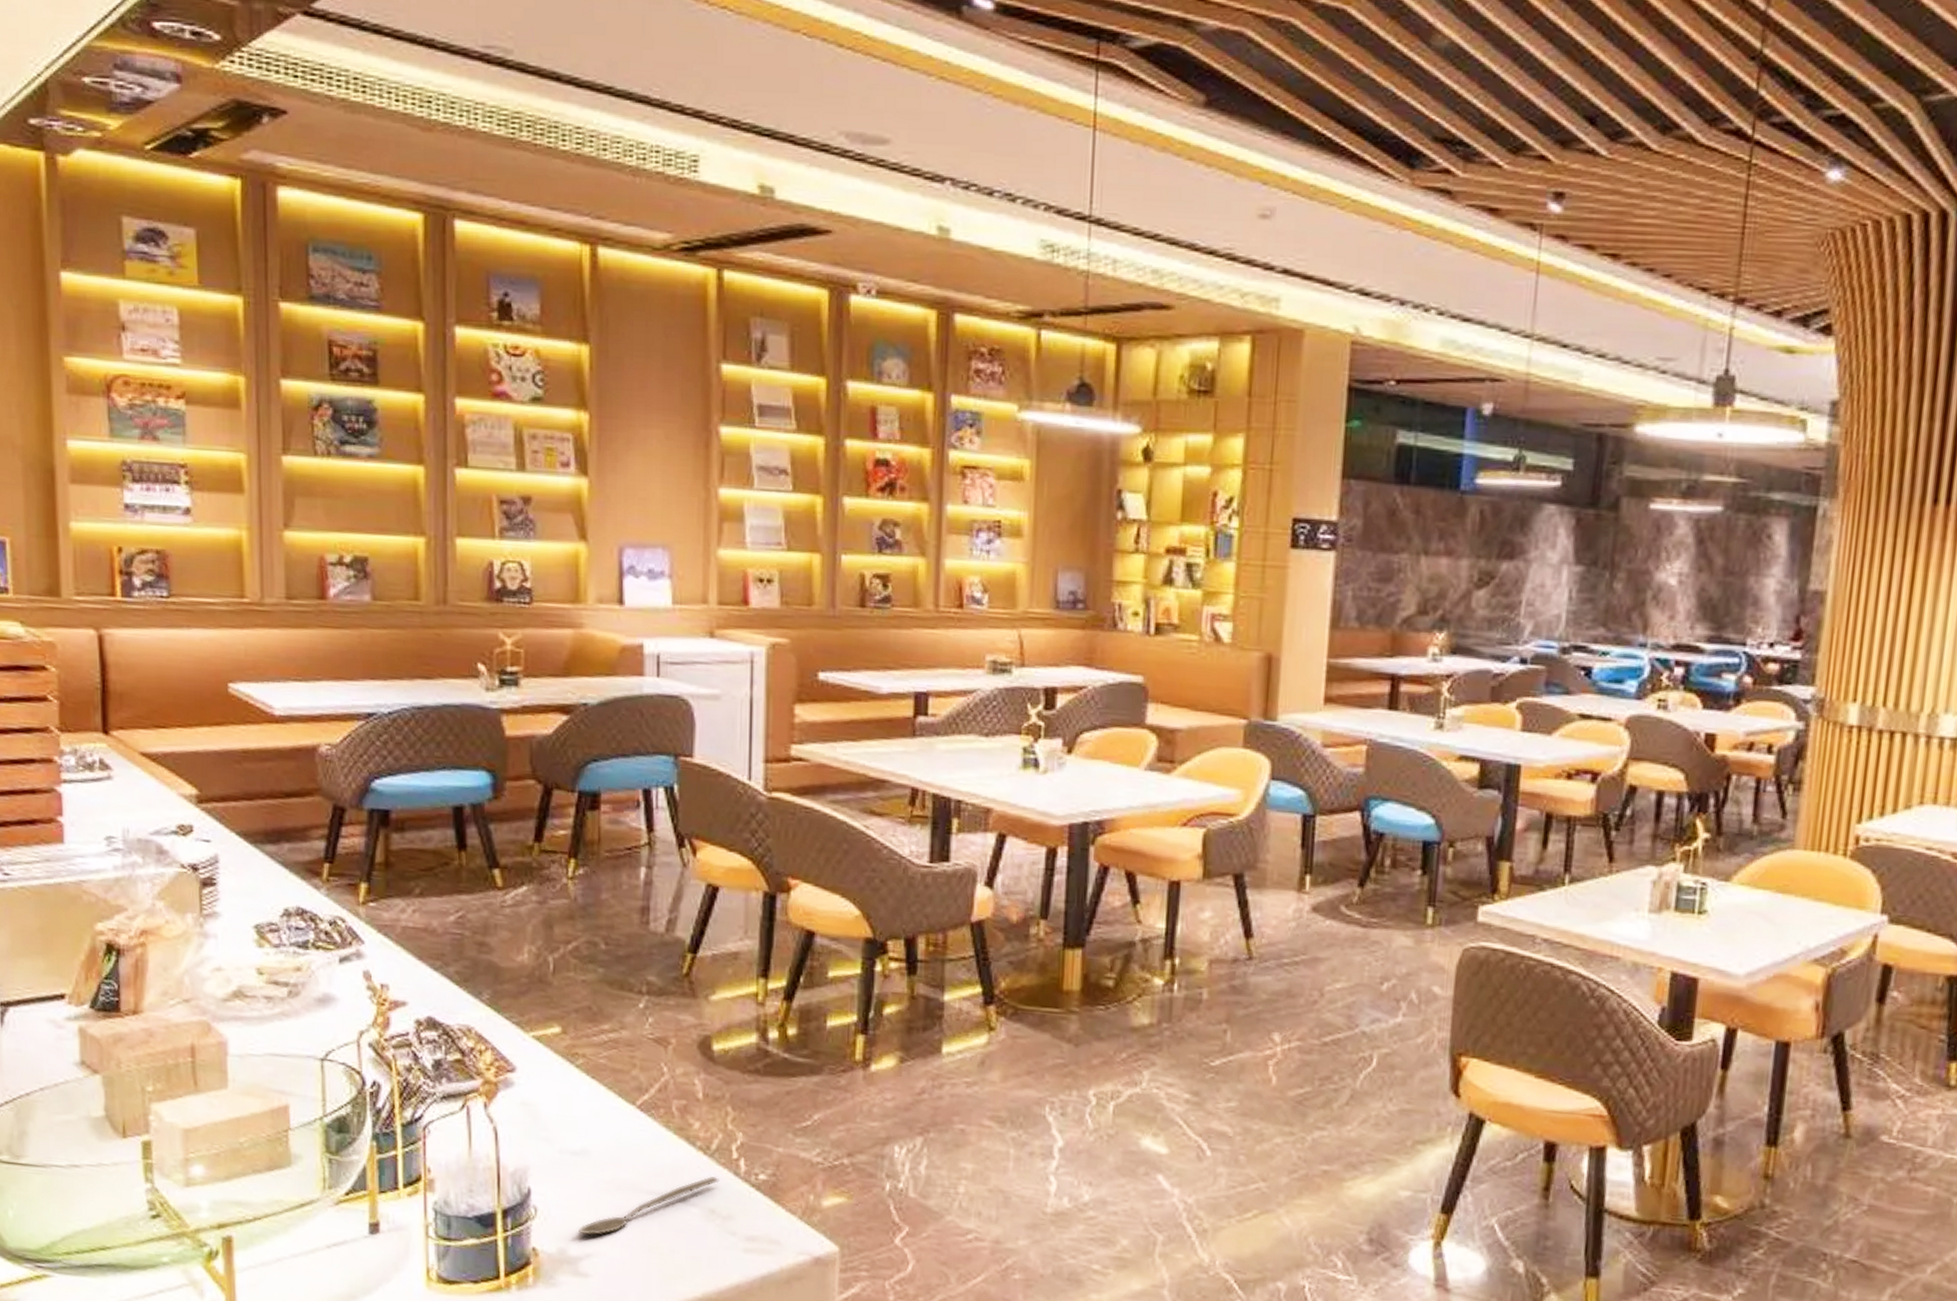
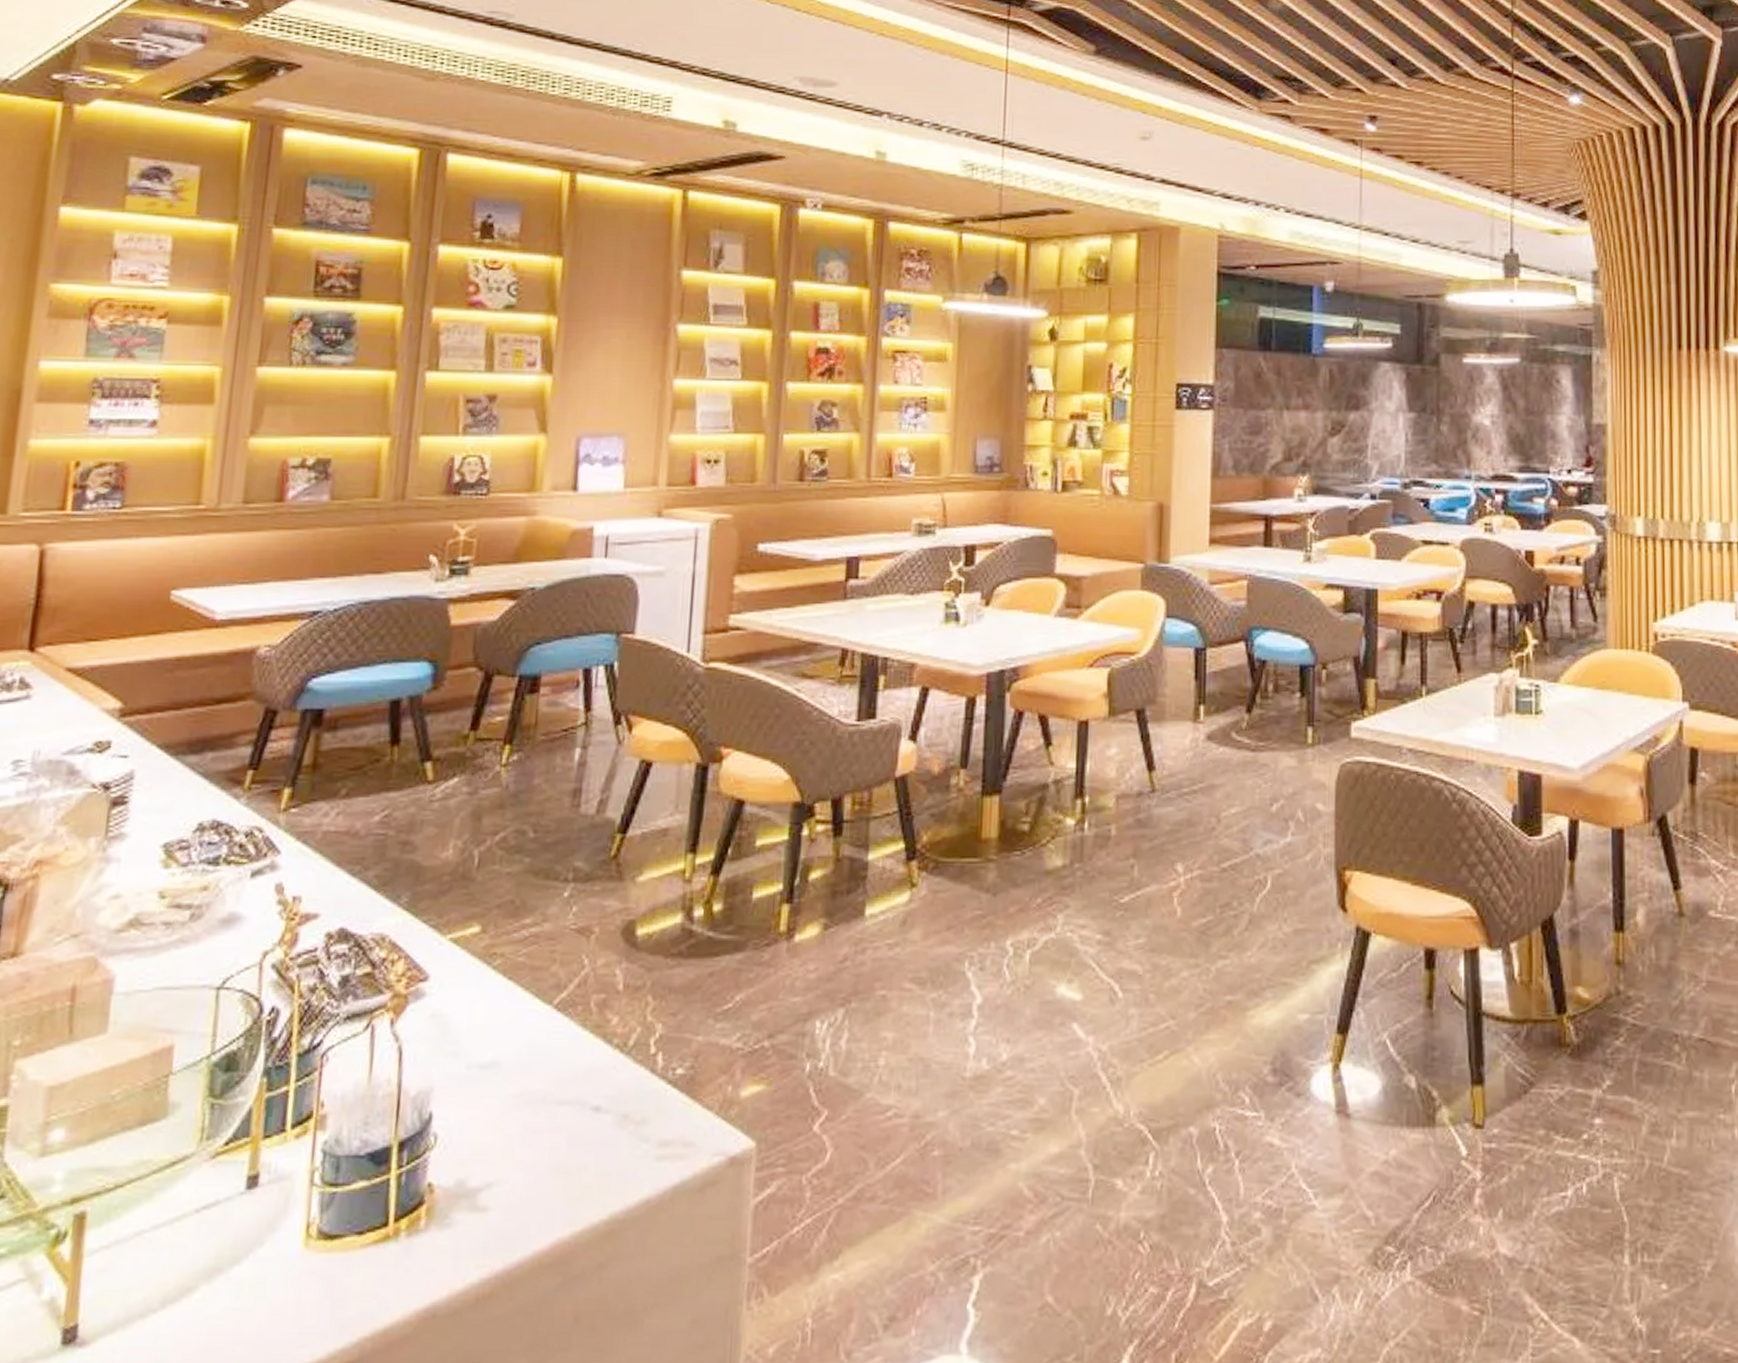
spoon: present [578,1175,720,1236] -> none [480,1075,635,1161]

